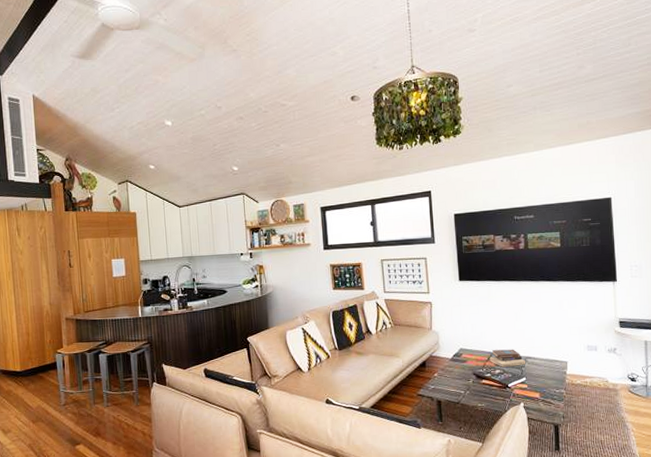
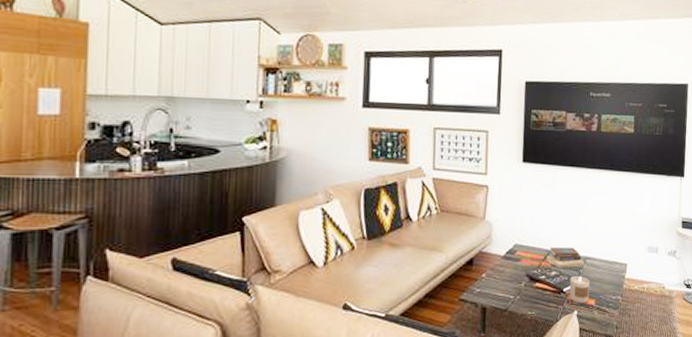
candle: none [513,373,534,397] -> present [569,275,591,304]

